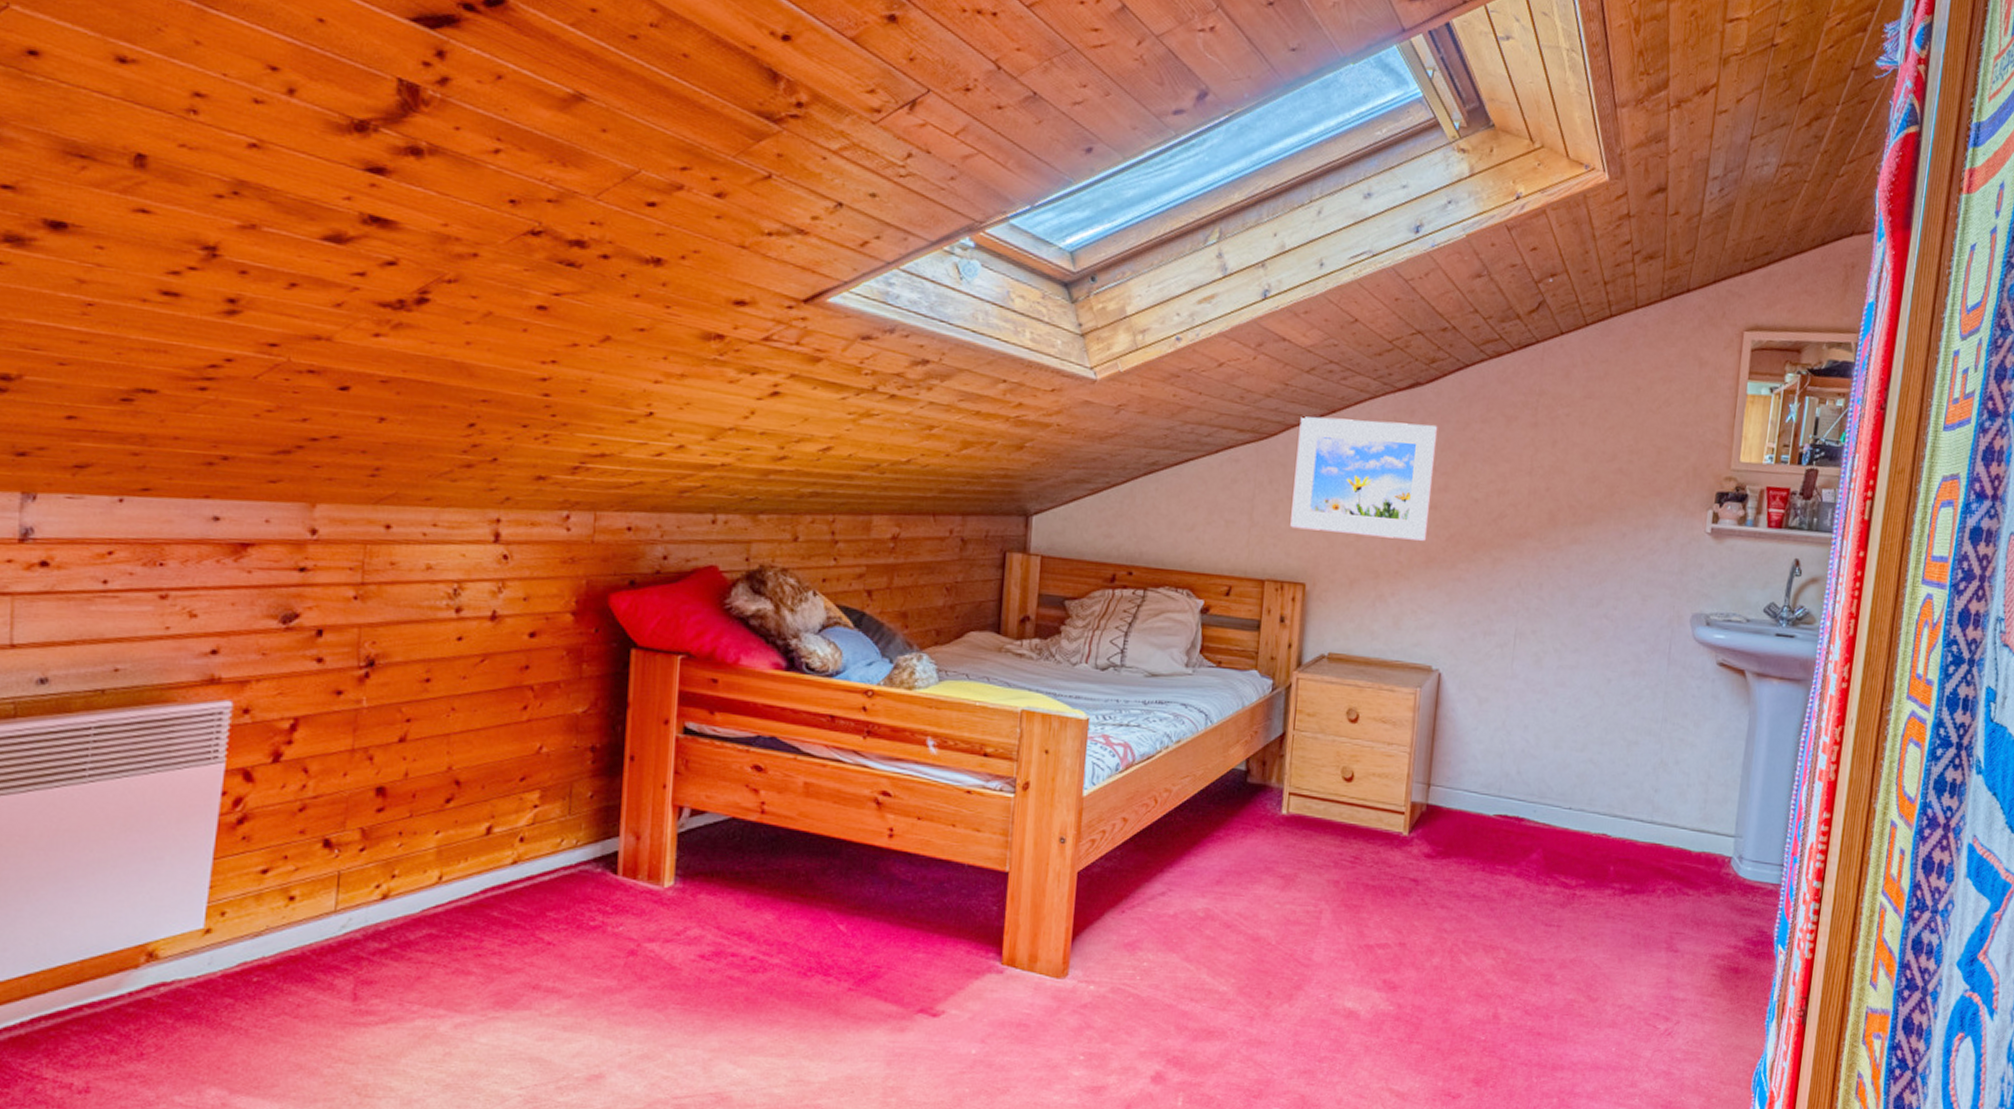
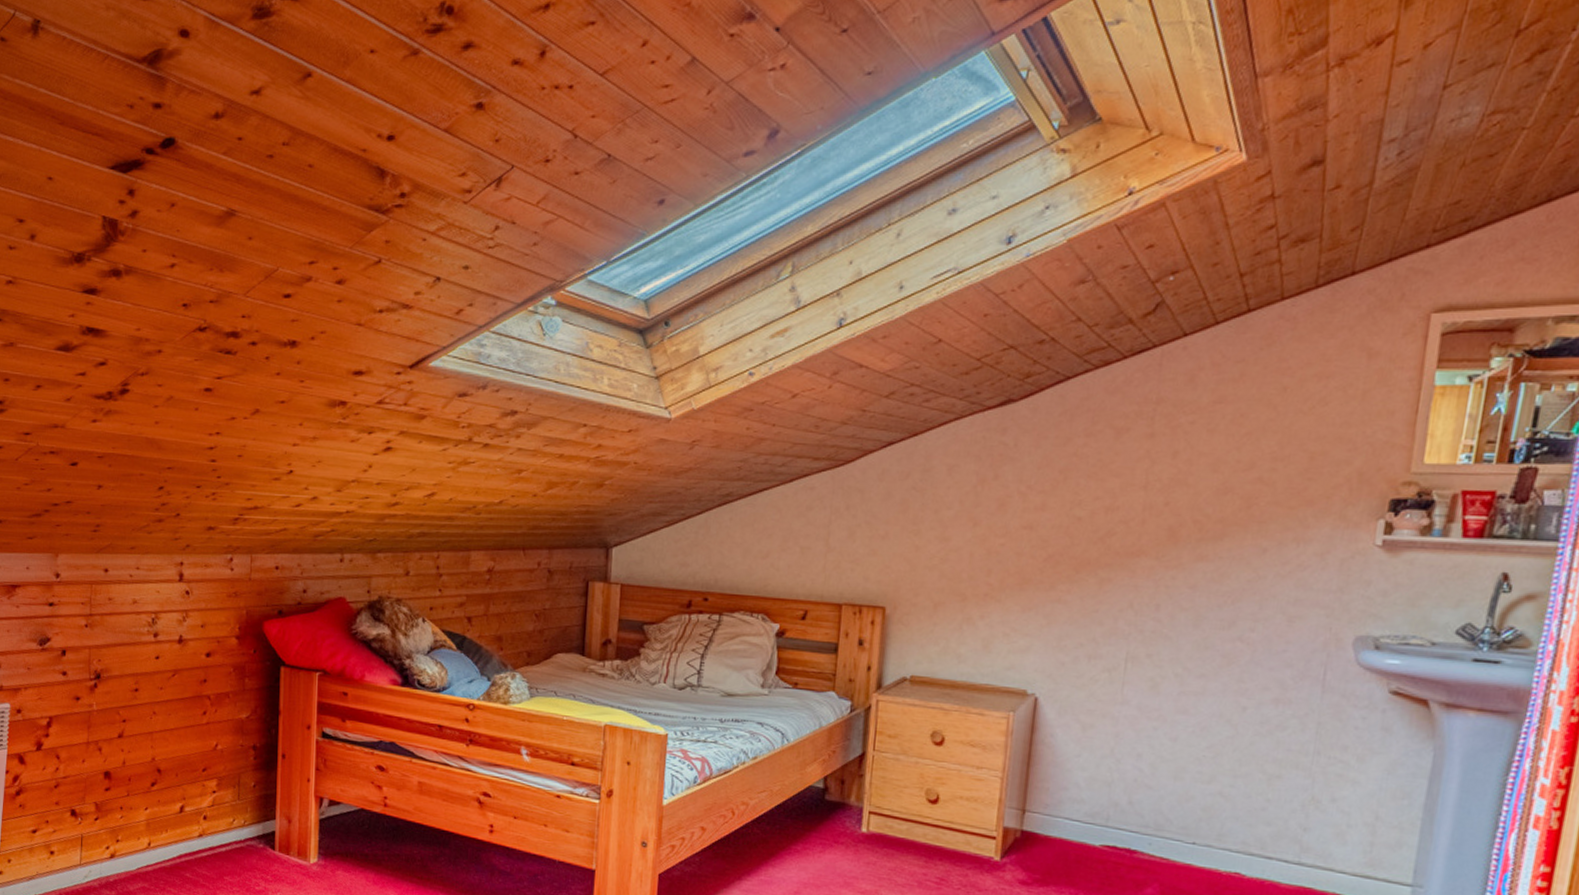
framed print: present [1290,417,1438,541] -> none [869,441,1034,562]

